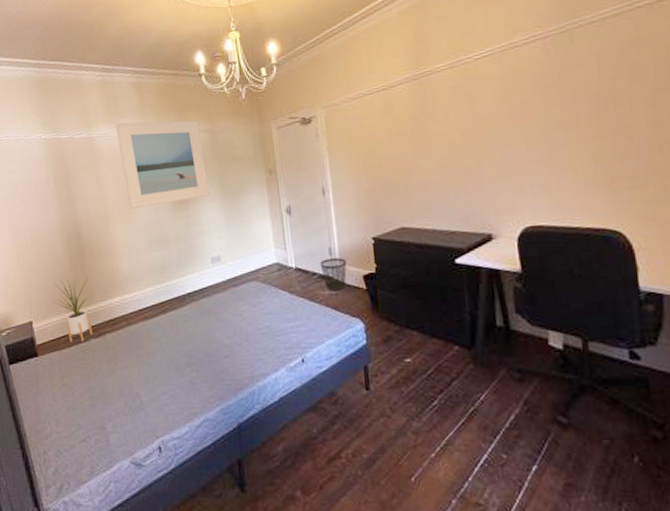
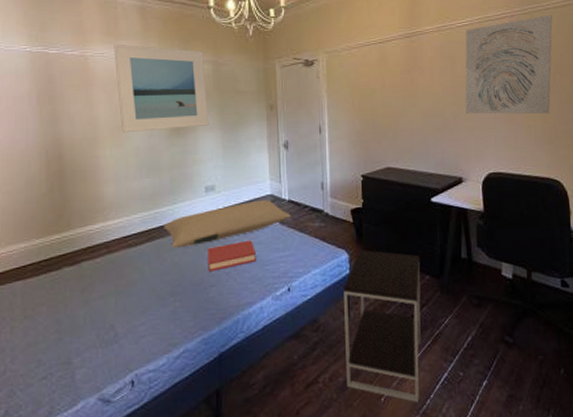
house plant: present [53,276,93,342] -> none [22,200,70,271]
pillow: none [175,268,300,320] -> present [163,200,291,248]
hardback book: none [219,310,268,343] -> present [208,240,257,272]
wastebasket: present [320,258,347,291] -> none [312,192,337,223]
side table: none [361,318,456,486] -> present [344,250,421,403]
wall art: none [485,28,603,160] -> present [465,14,553,114]

